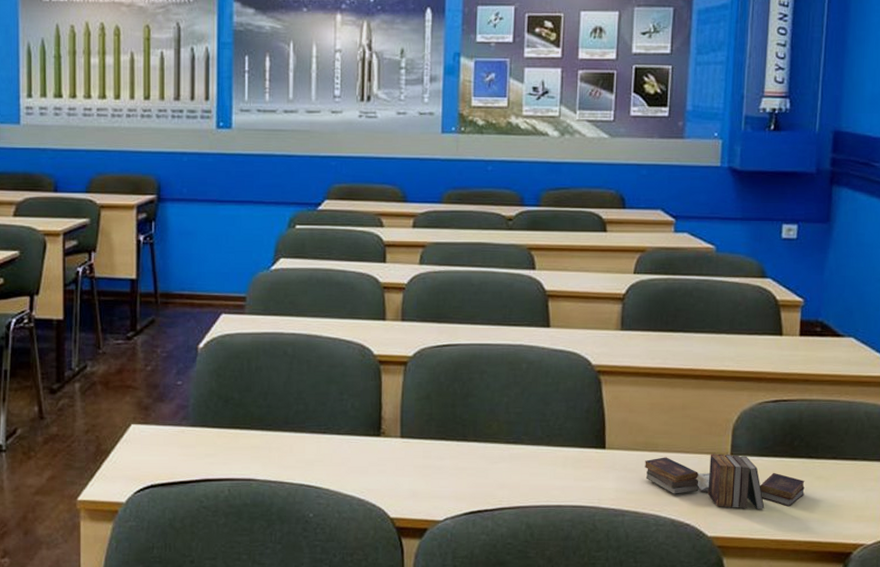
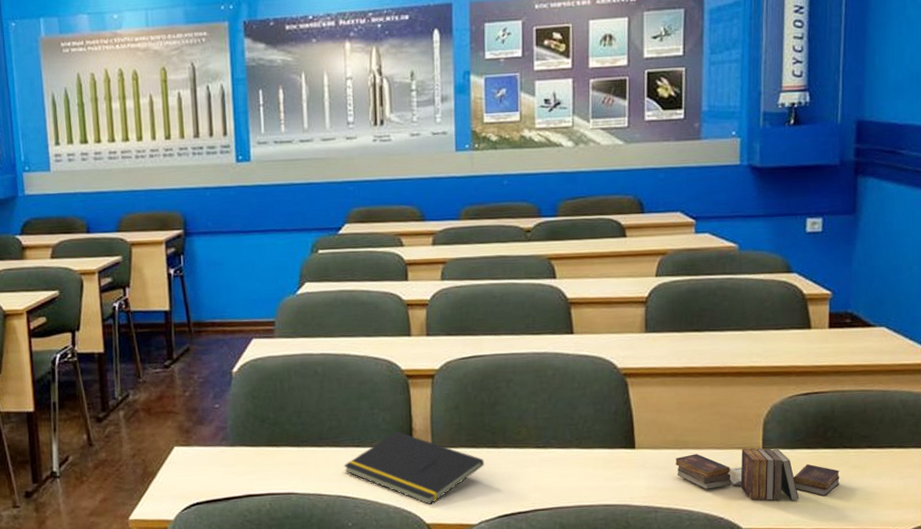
notepad: none [308,420,453,499] -> present [344,432,484,505]

